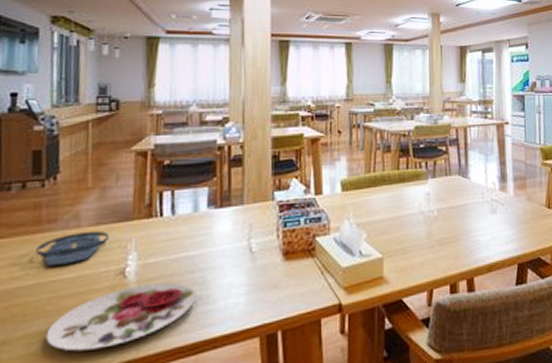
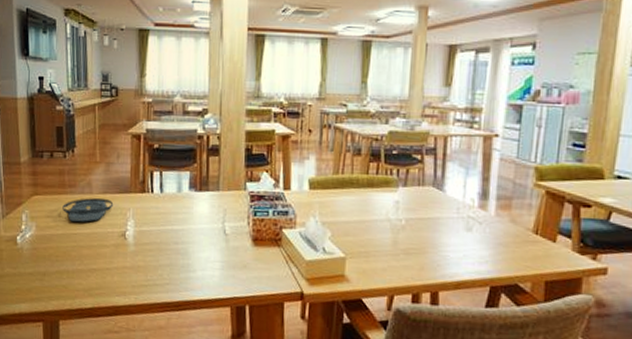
plate: present [45,282,196,352] -> none [72,247,179,292]

